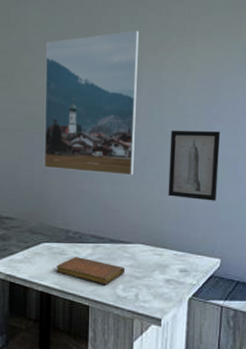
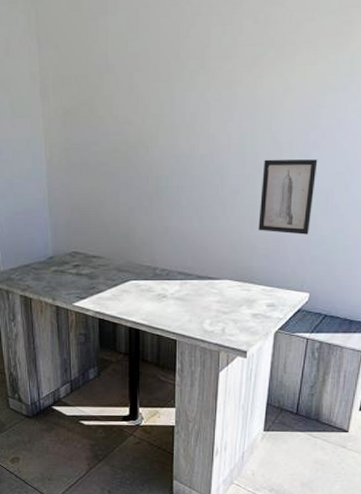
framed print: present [43,30,140,176] -> none [128,43,233,210]
notebook: present [56,257,124,285] -> none [144,294,212,321]

